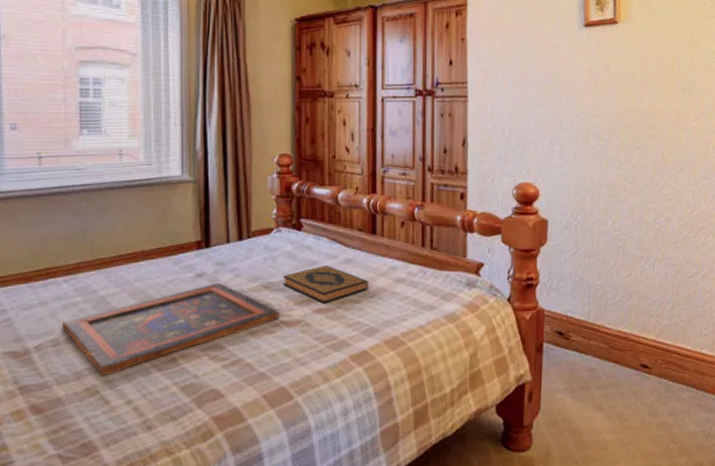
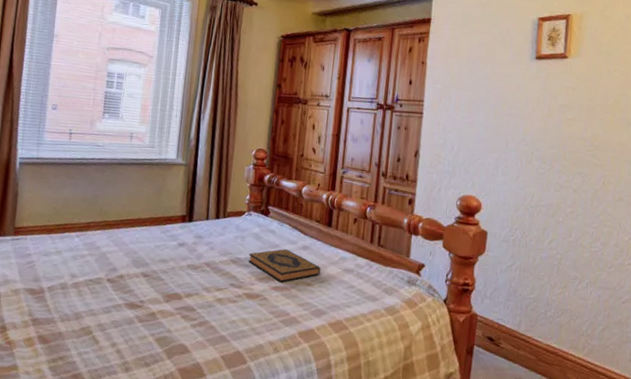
painted panel: present [62,283,279,376] -> none [70,253,243,320]

